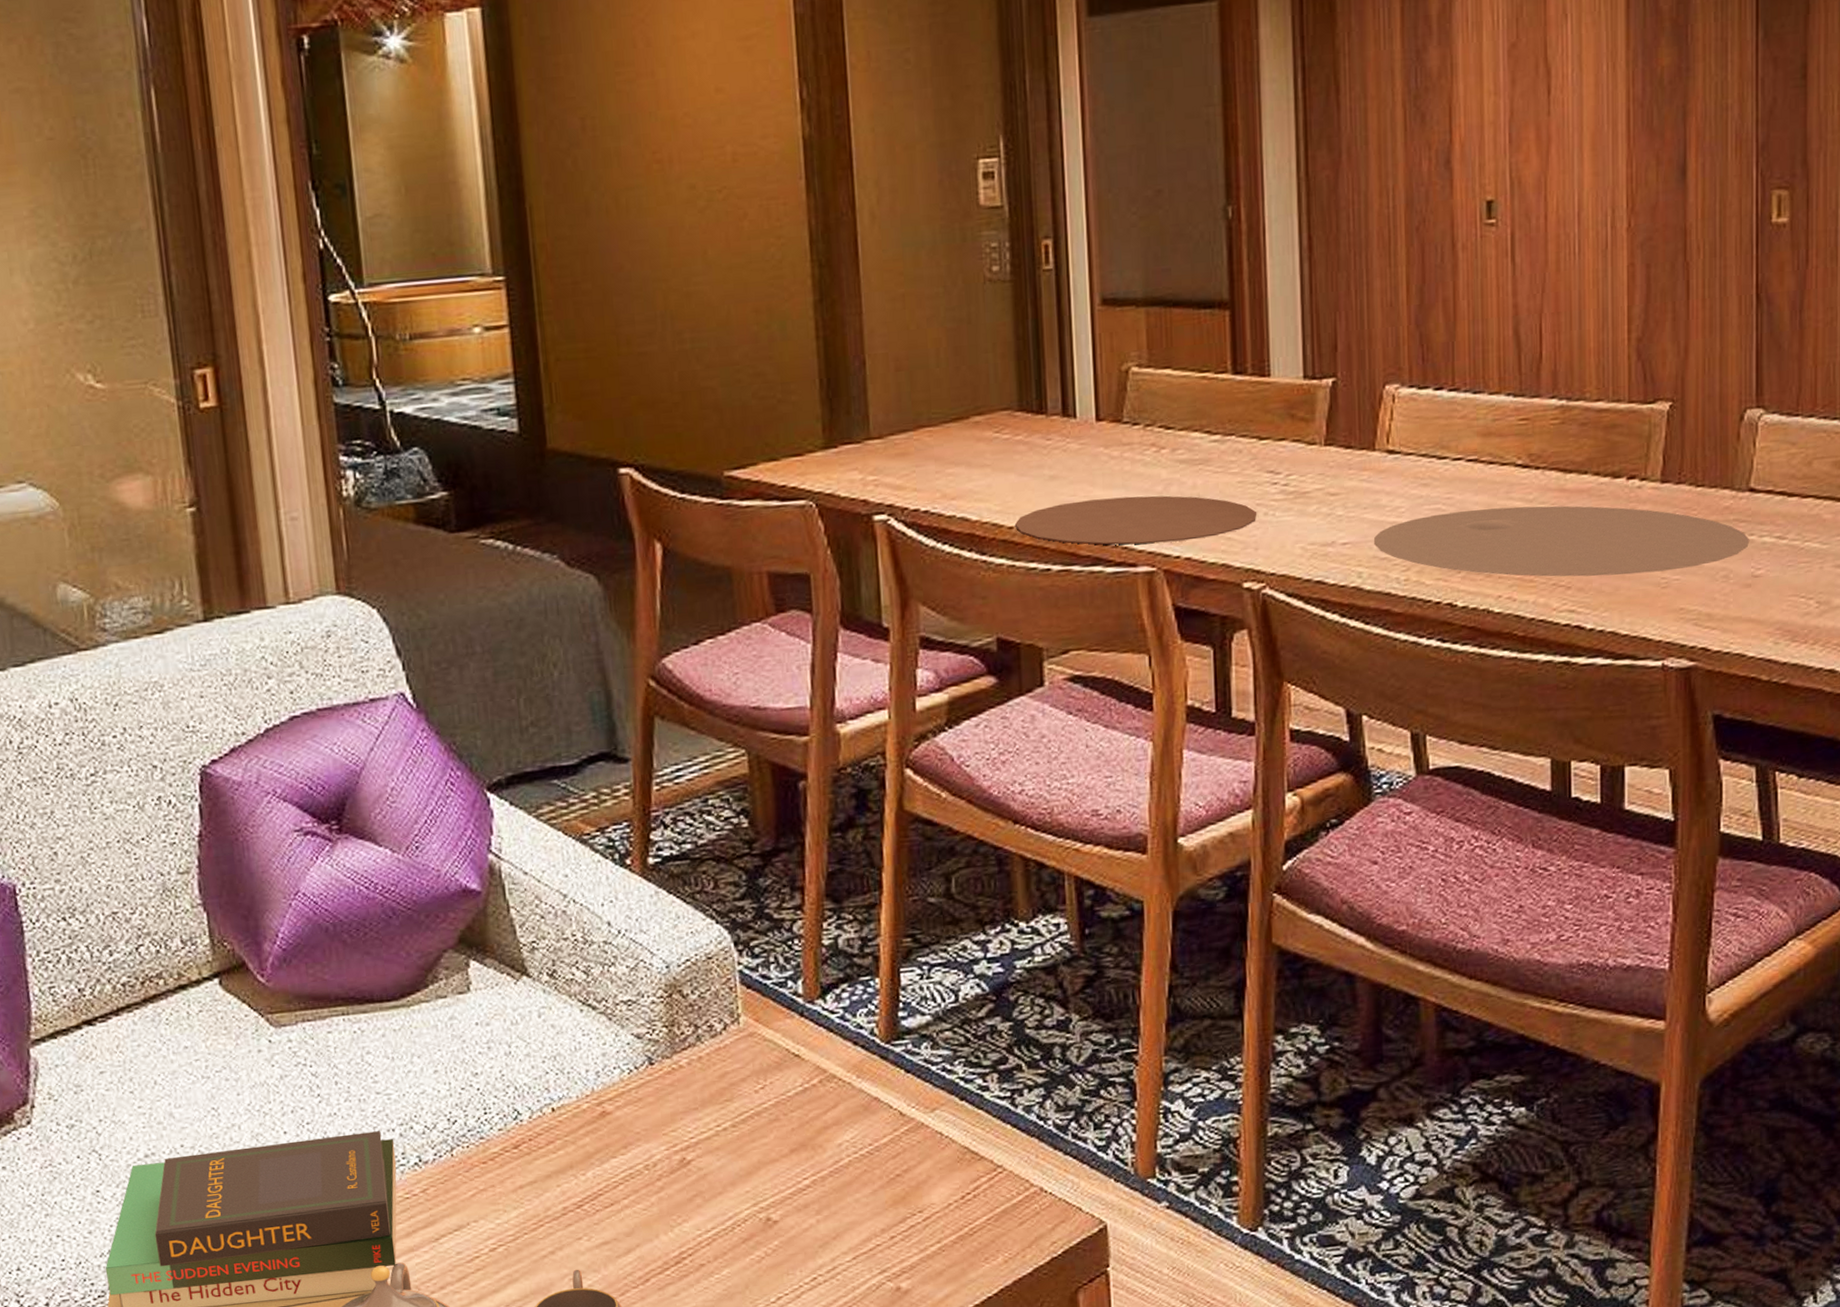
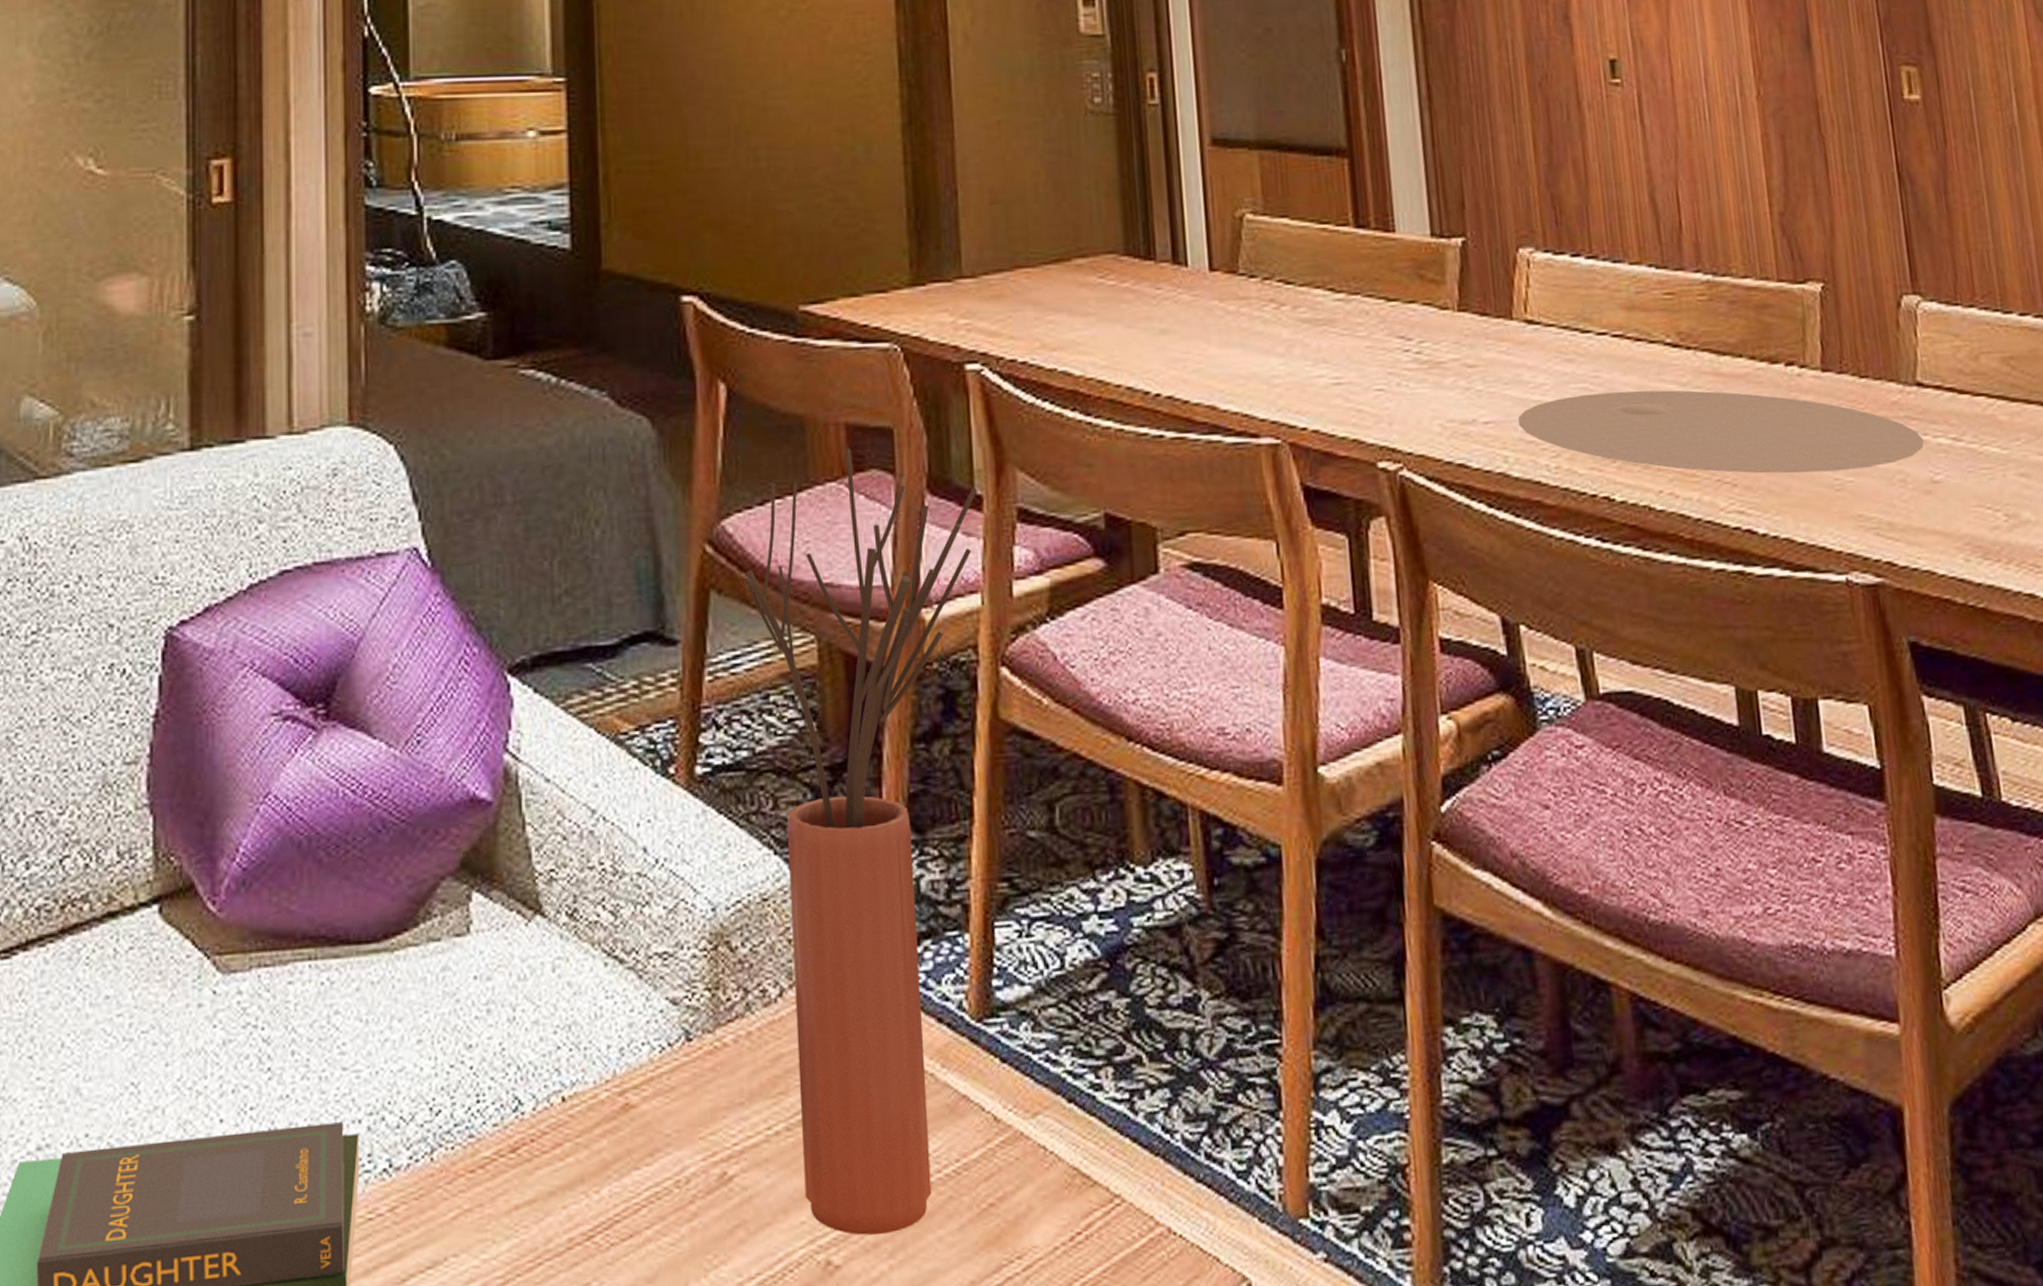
vase: none [683,592,885,1200] -> present [744,448,977,1236]
placemat: present [1014,495,1257,545] -> none [1122,357,1389,413]

